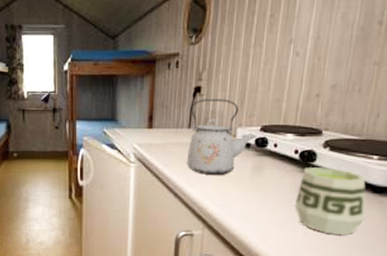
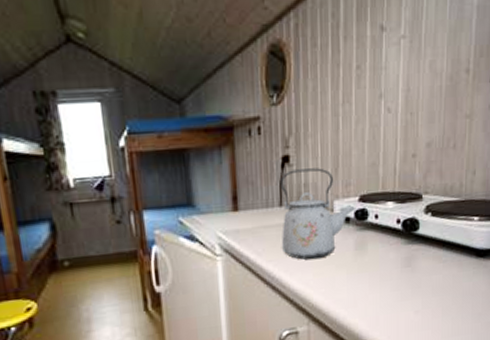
cup: present [294,166,366,236] -> none [402,234,472,309]

